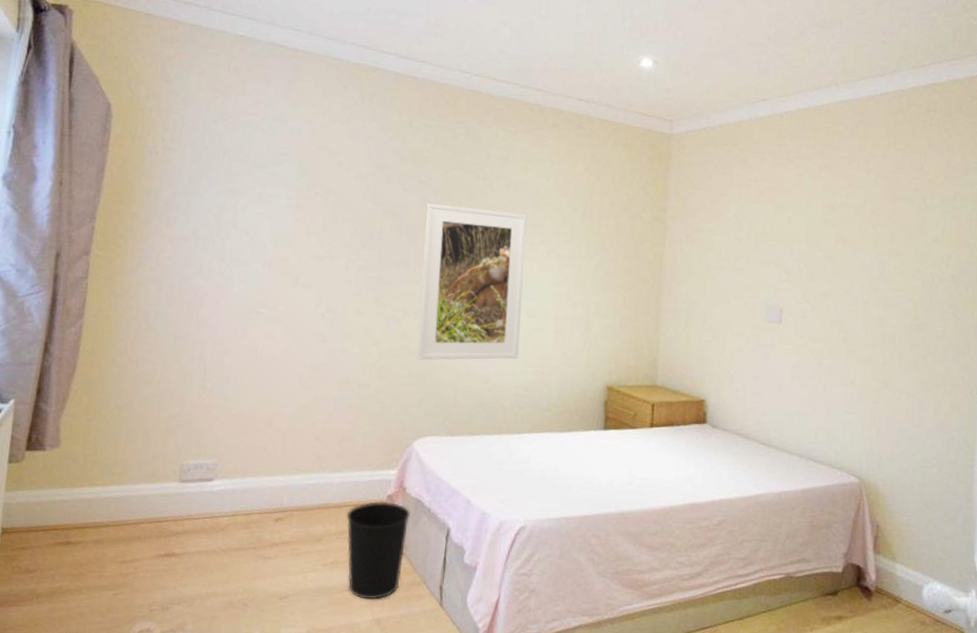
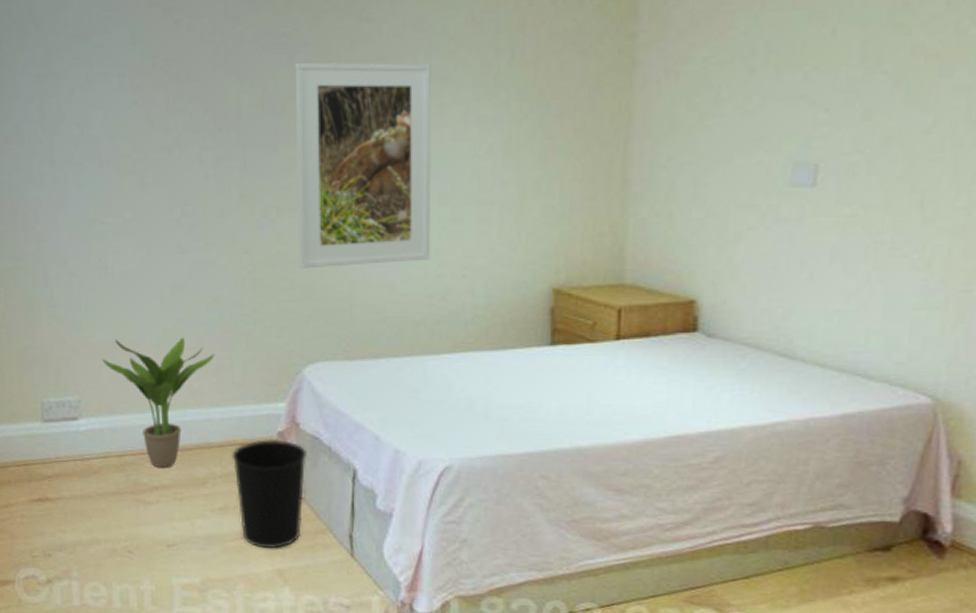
potted plant: none [242,410,341,525] -> present [102,337,215,467]

